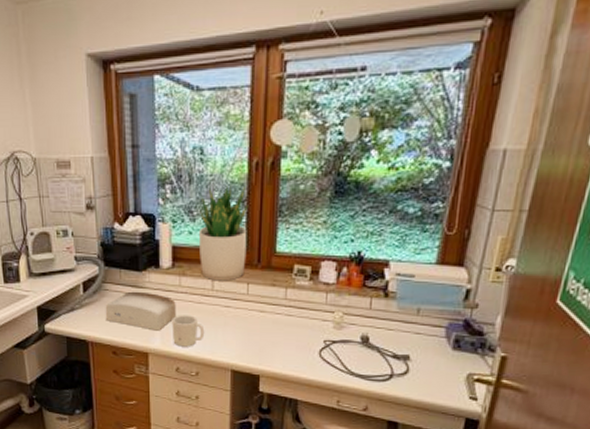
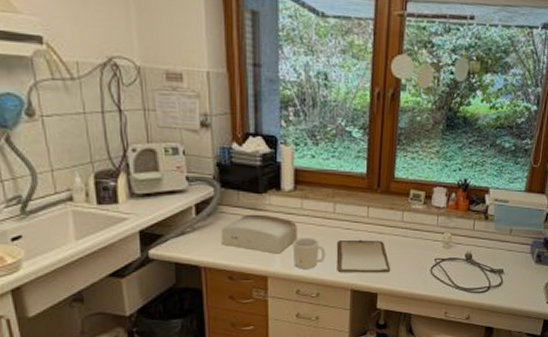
planter: present [198,182,248,281] -> none [321,111,369,205]
clipboard: none [216,318,274,353] -> present [337,239,391,272]

